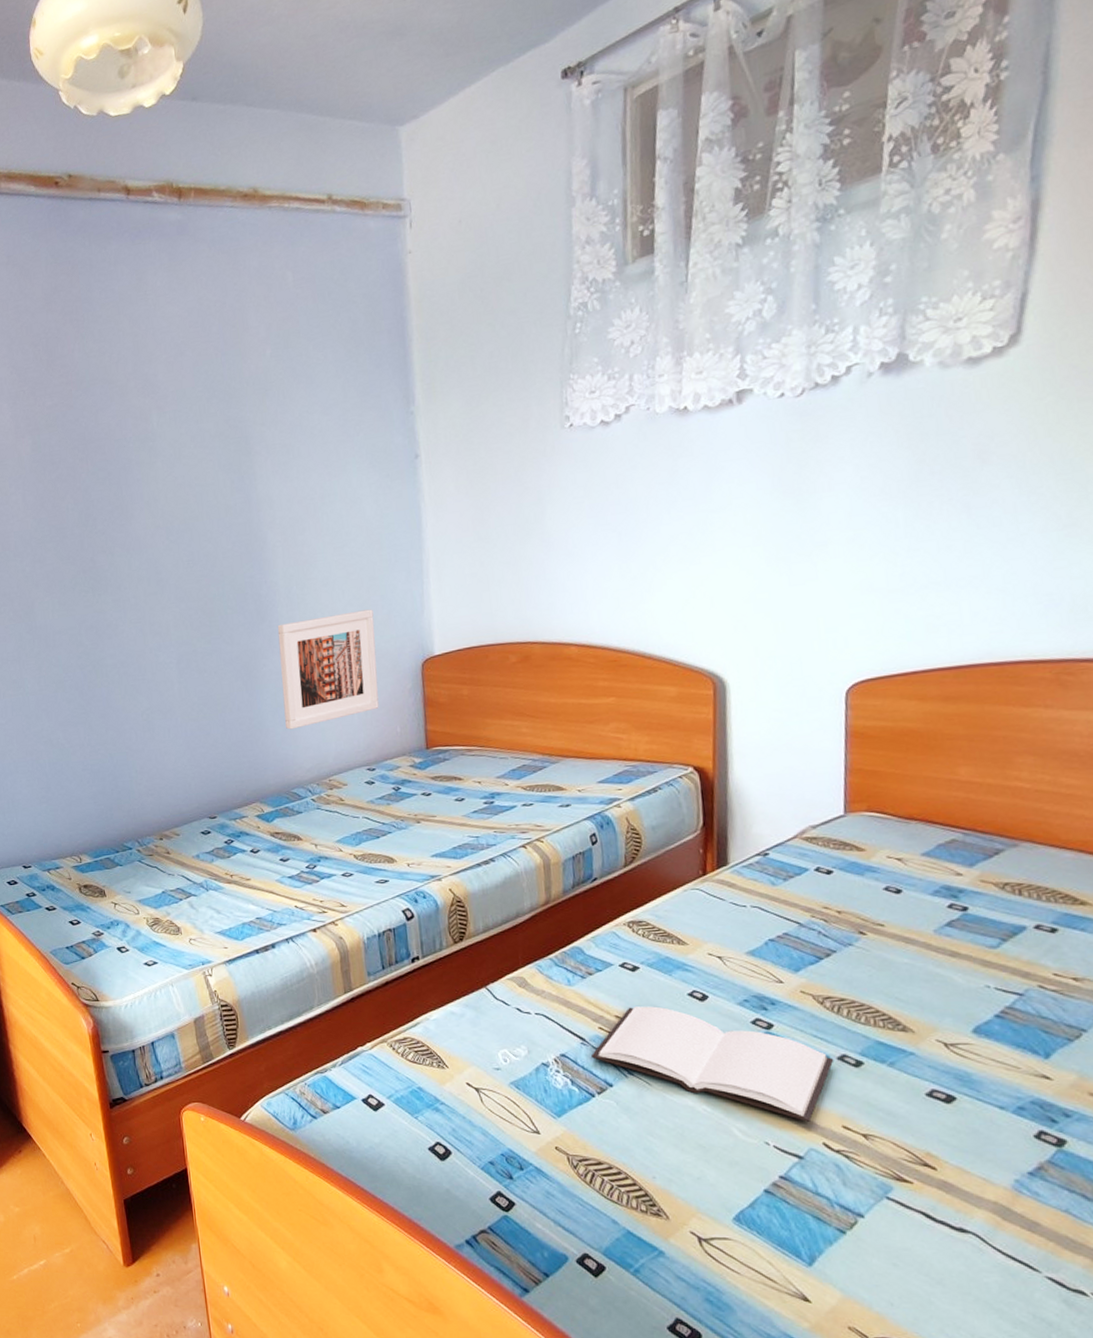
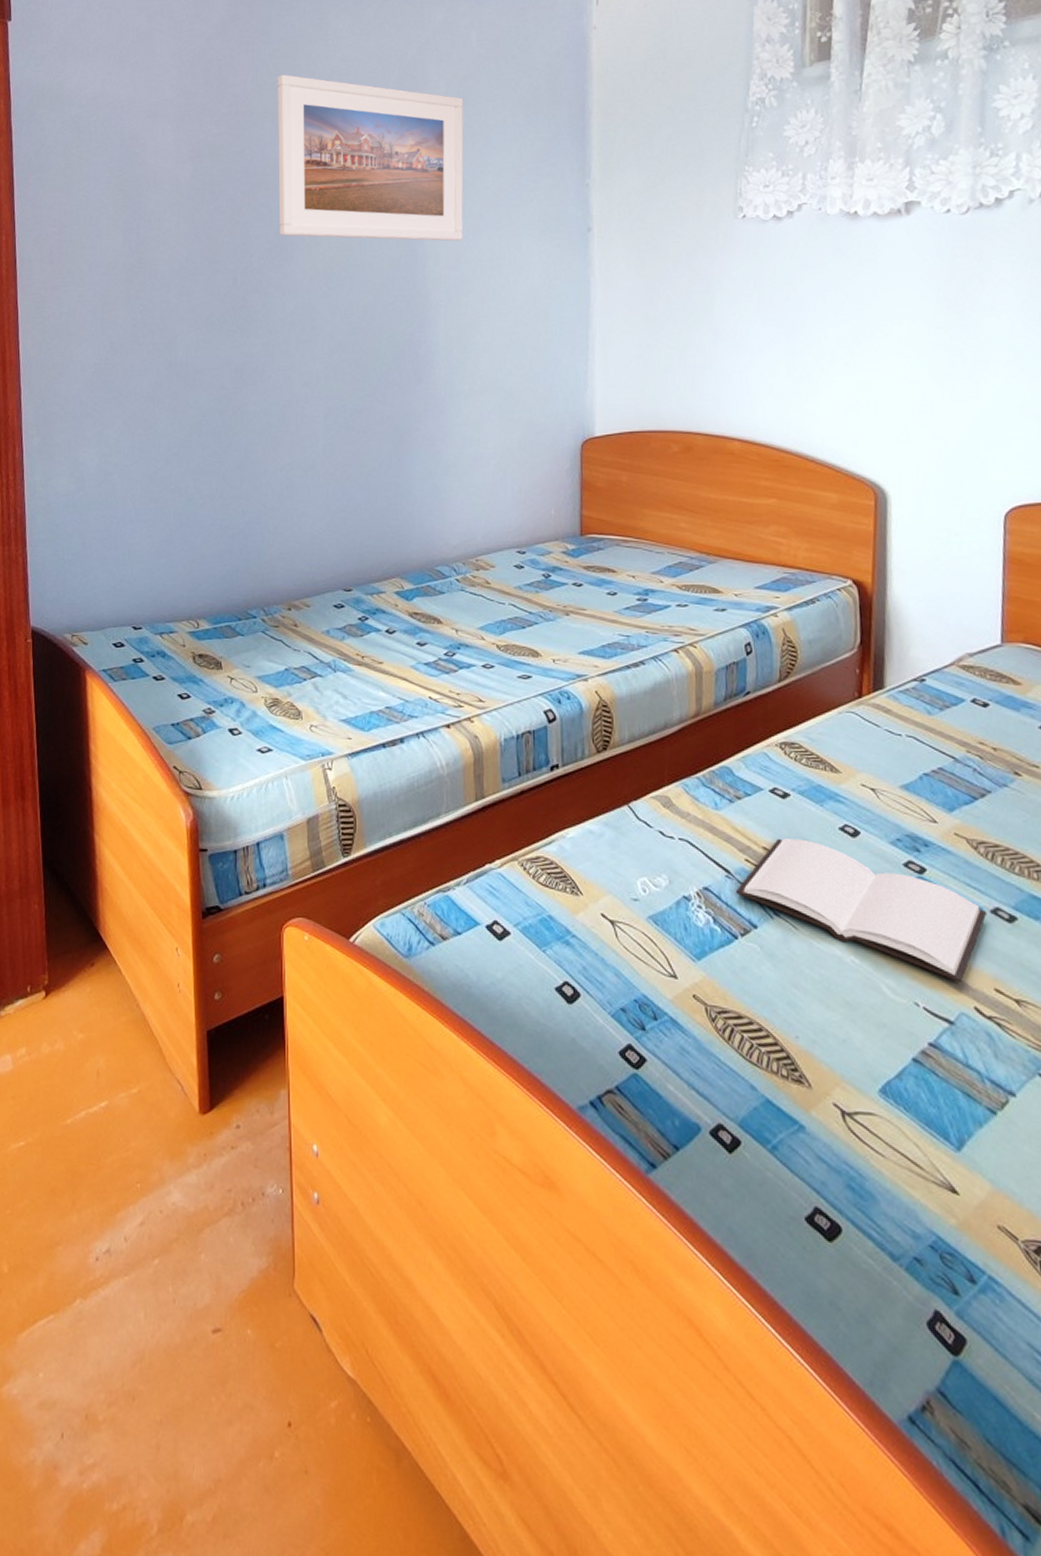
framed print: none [103,339,294,497] -> present [278,74,464,242]
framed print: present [277,609,379,730] -> none [433,381,535,501]

